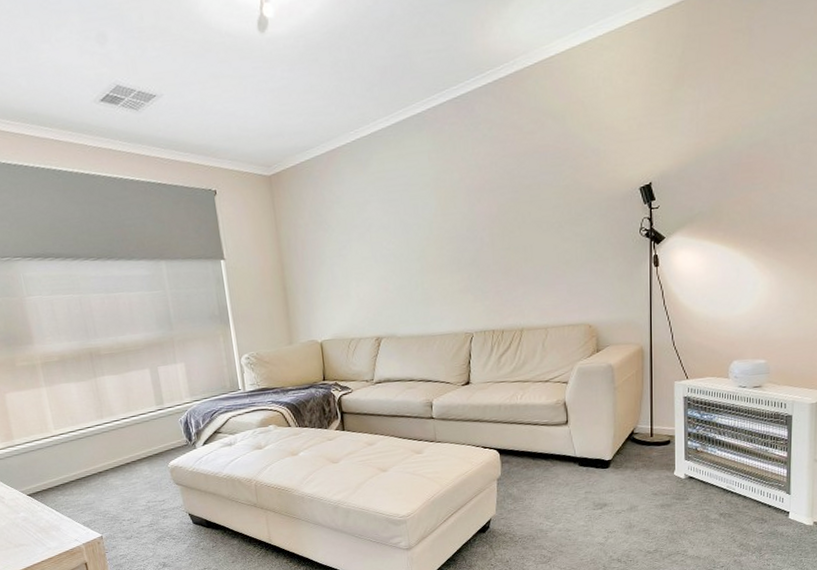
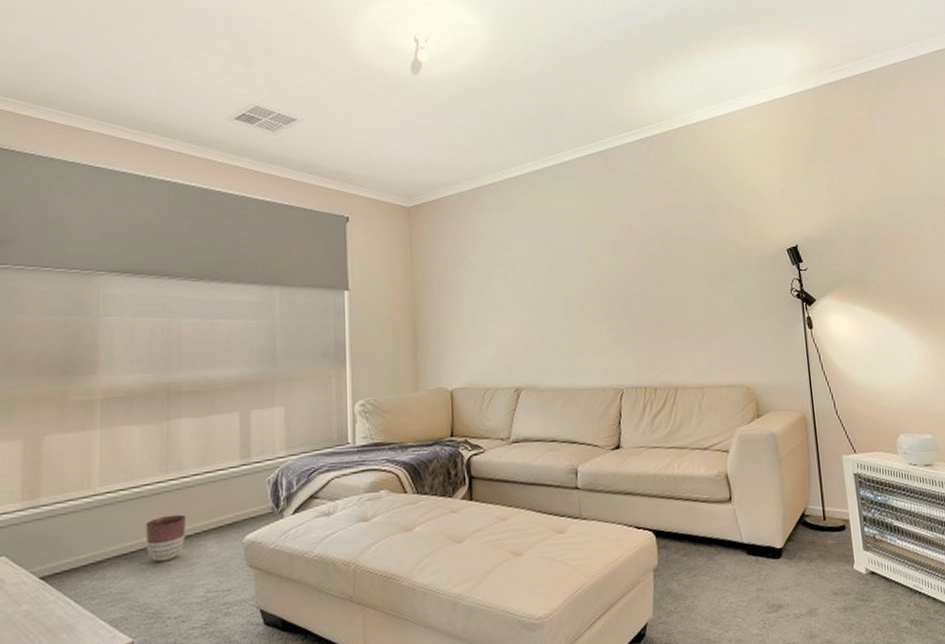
planter: none [94,448,126,482] -> present [145,514,187,562]

